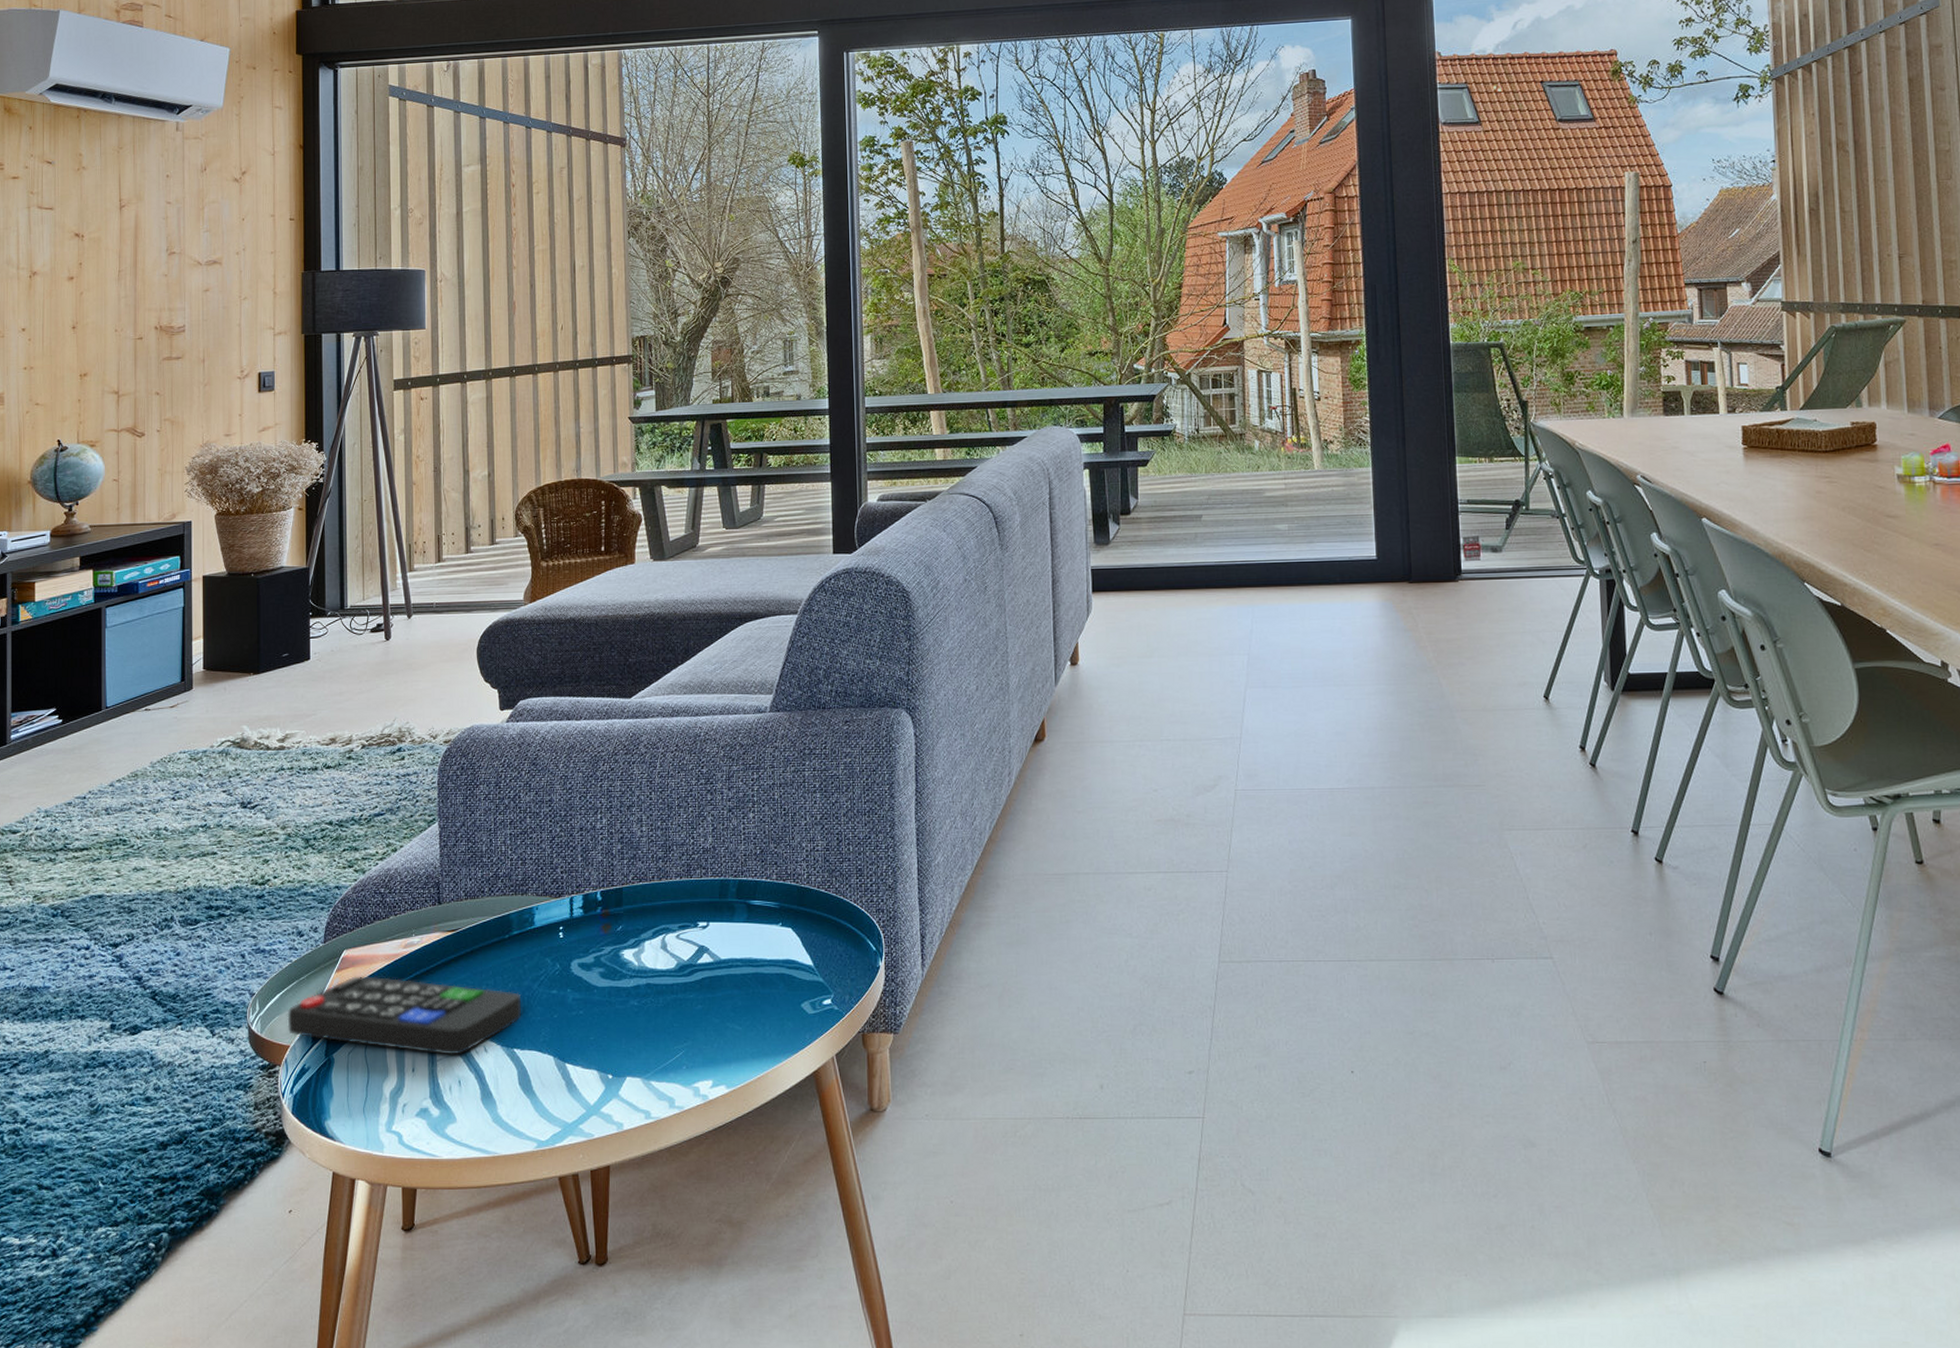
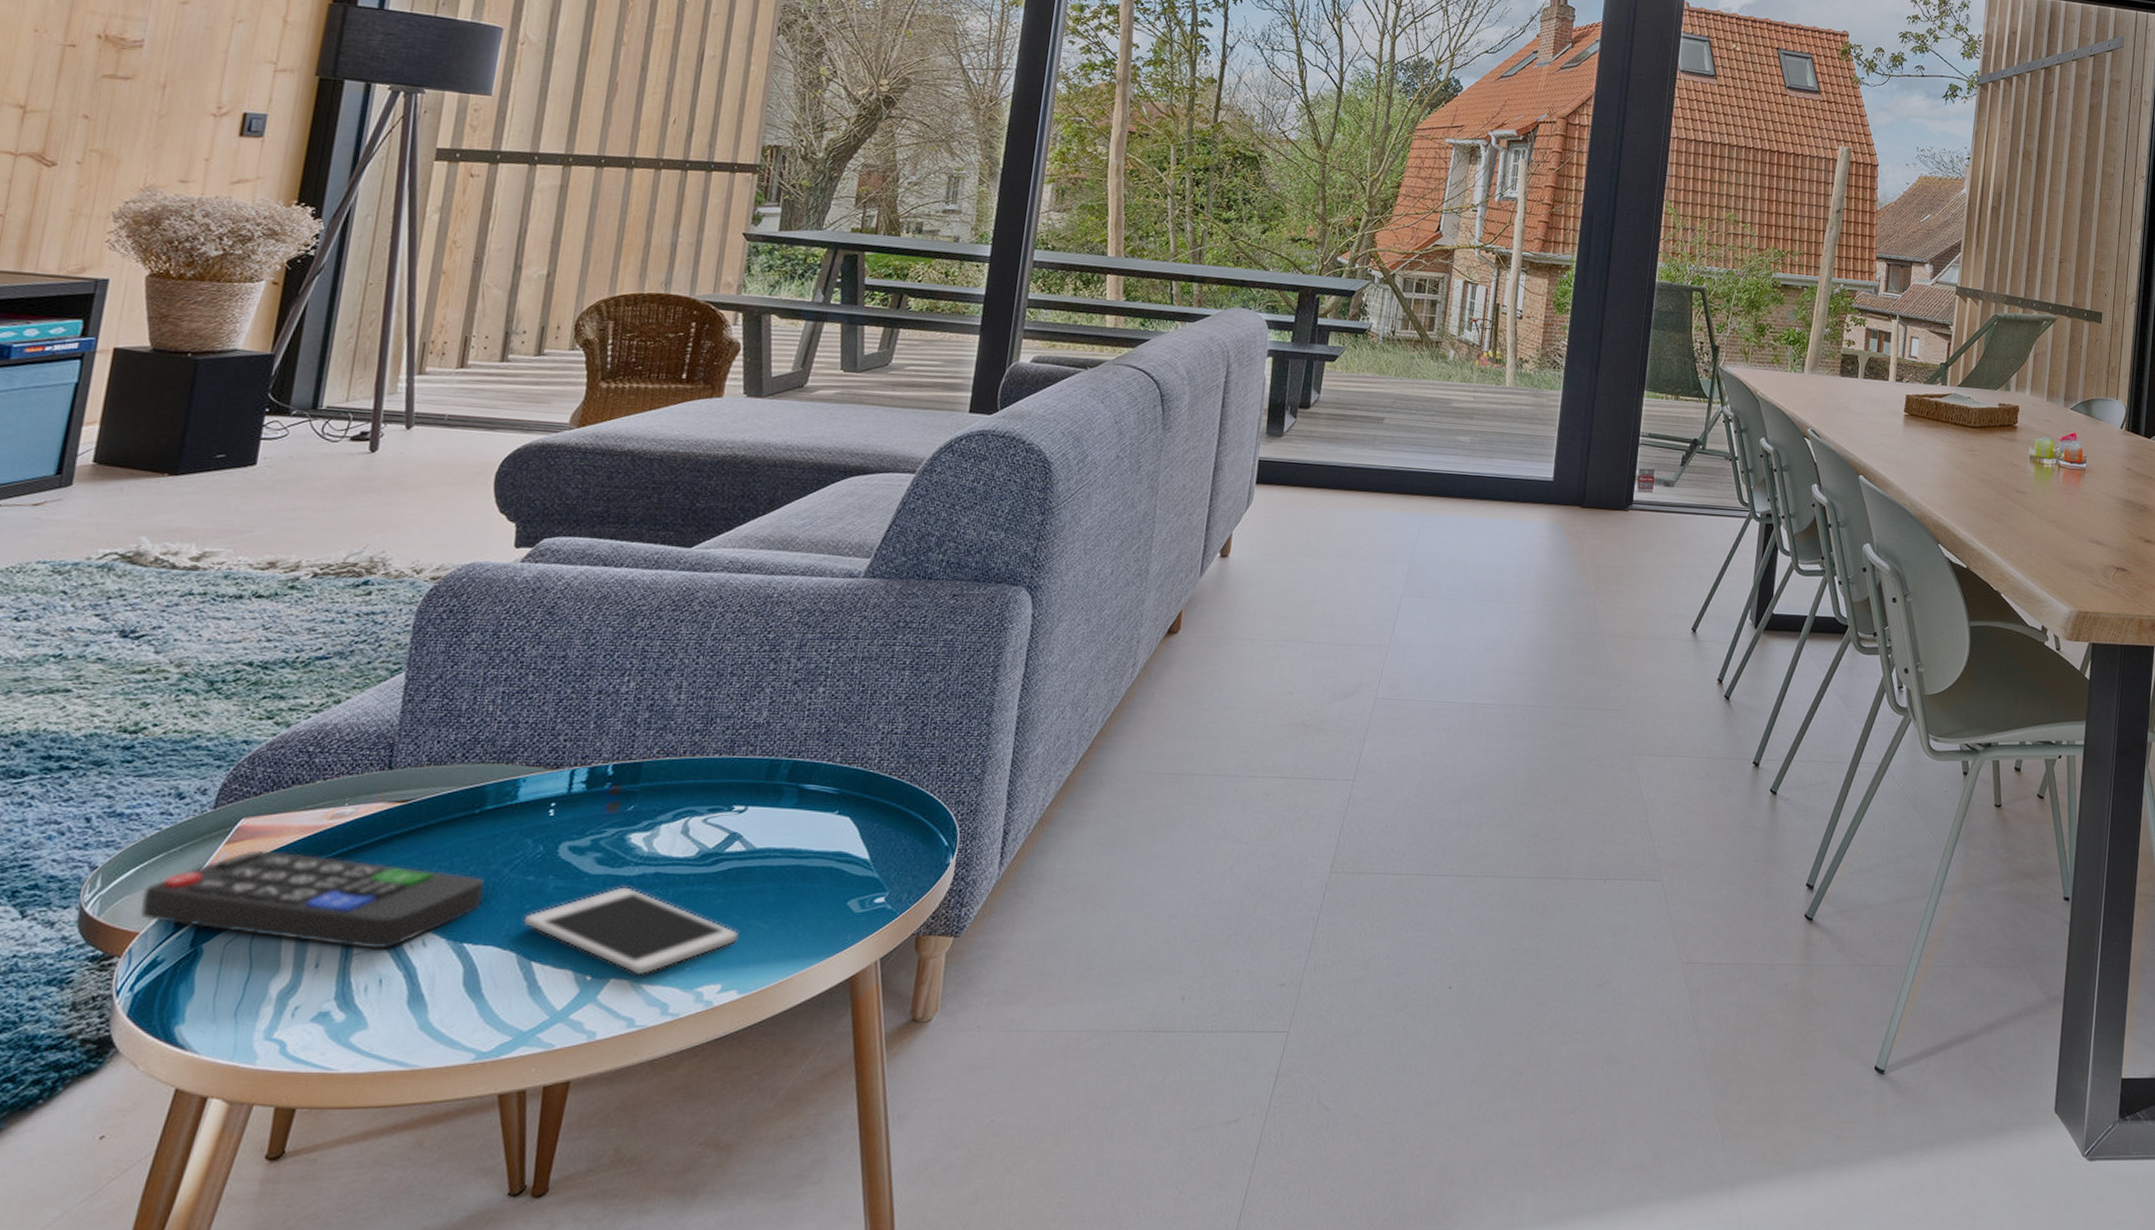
cell phone: none [554,997,719,1072] -> present [523,887,739,974]

